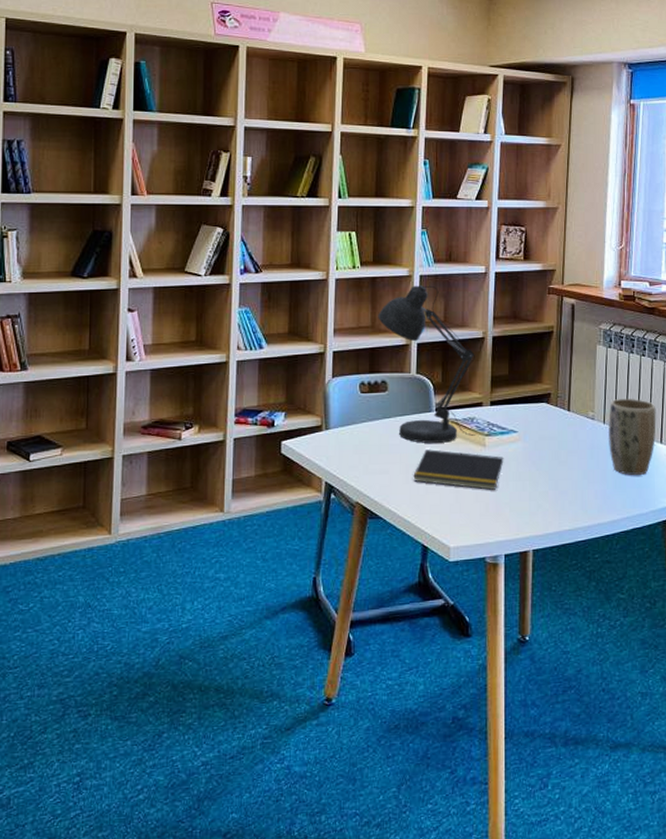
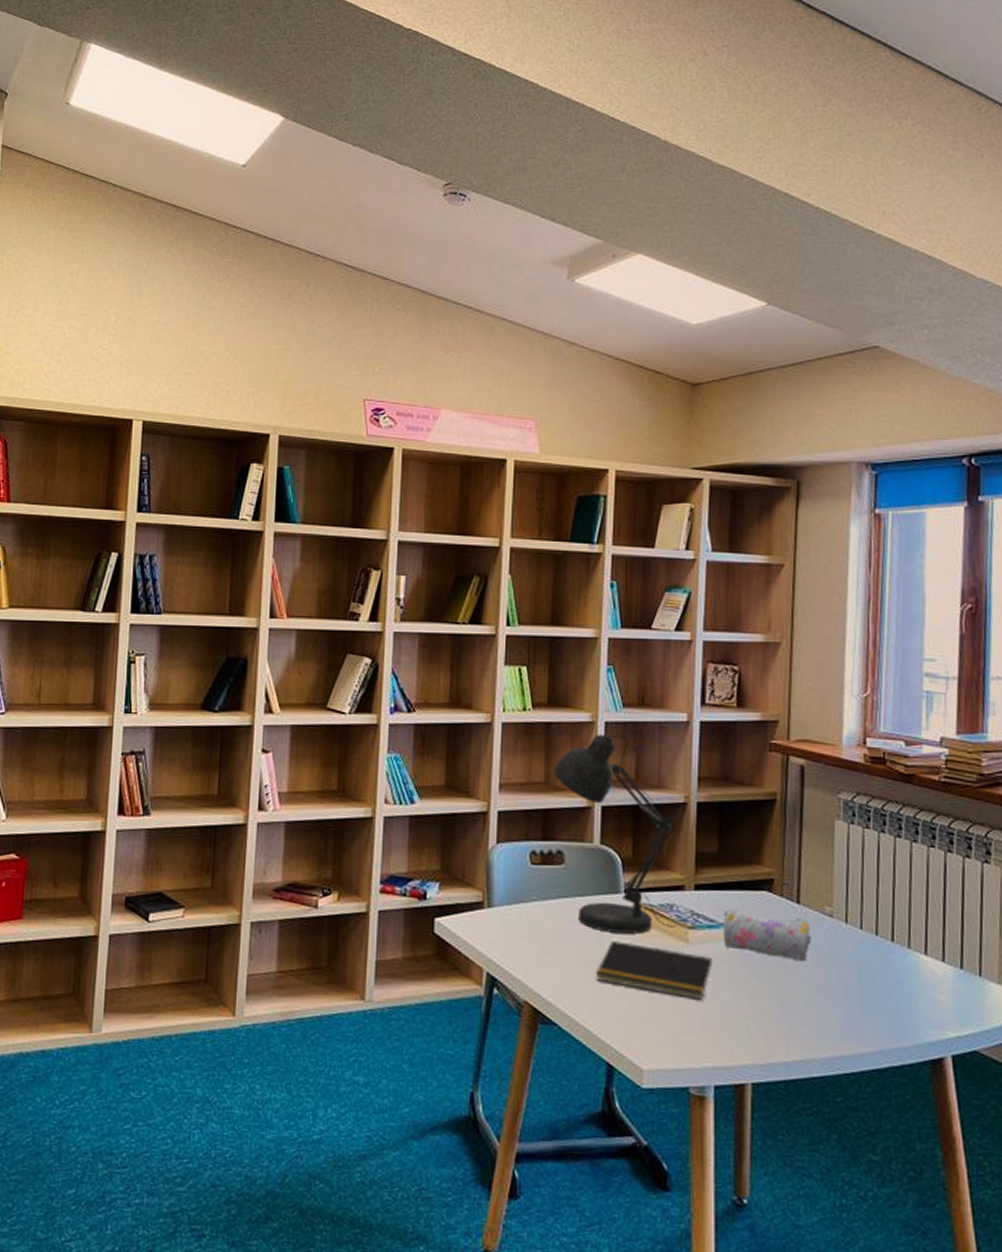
pencil case: none [511,417,578,455] -> present [722,907,812,962]
plant pot: present [607,398,657,476] -> none [851,891,919,997]

